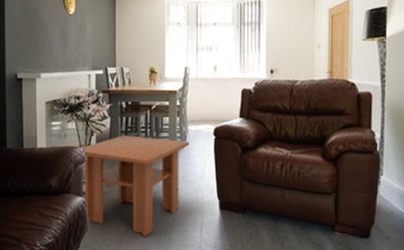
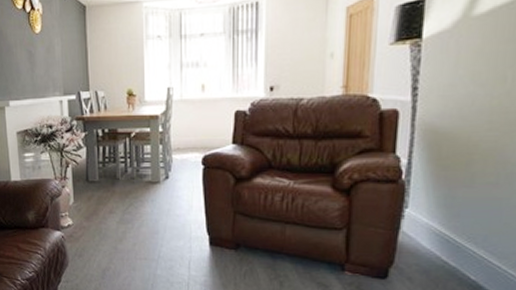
coffee table: present [82,135,189,237] -> none [58,166,174,274]

